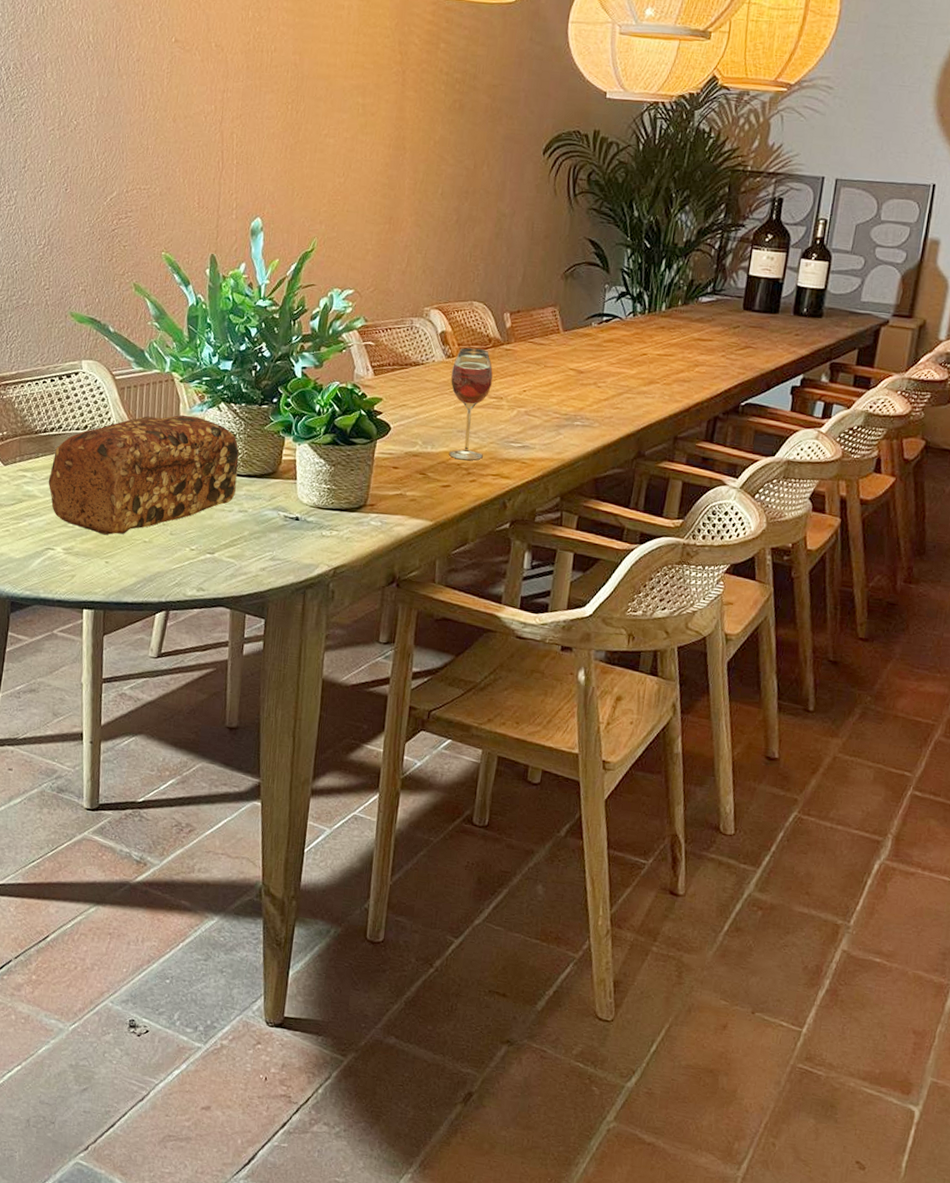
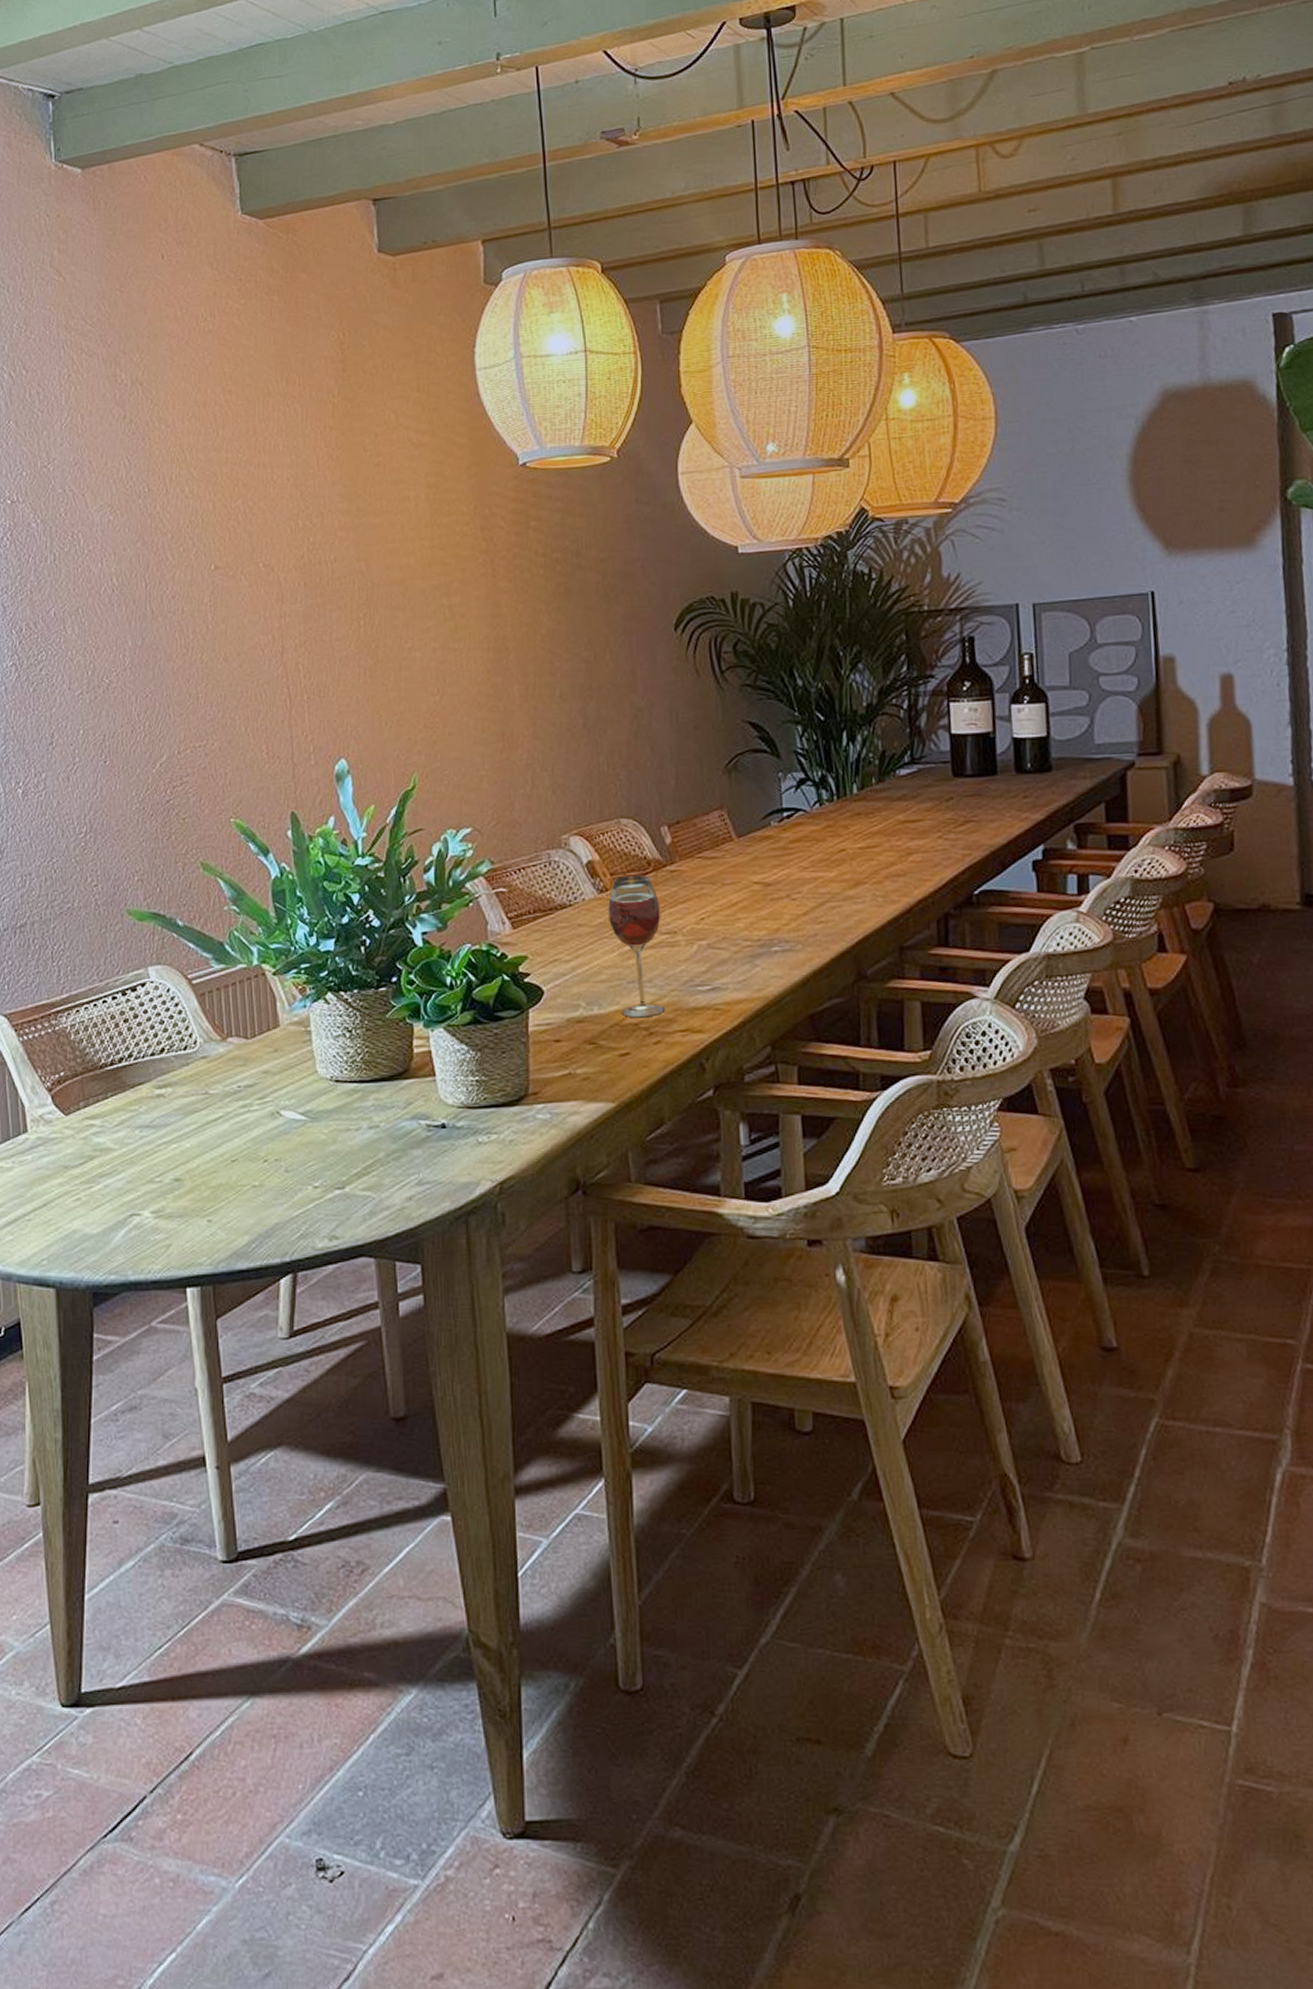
bread loaf: present [48,415,240,535] -> none [123,1015,361,1186]

